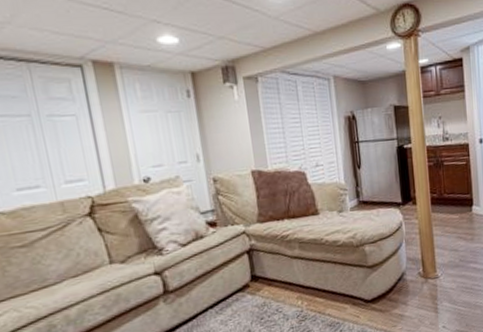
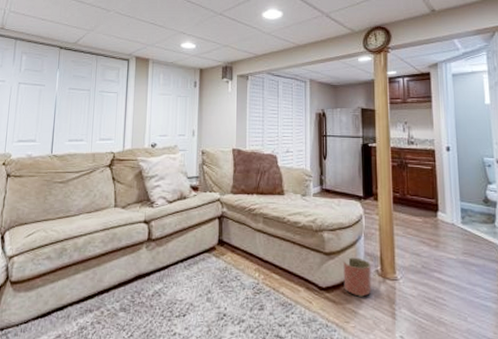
planter: none [387,264,415,301] -> present [343,257,372,297]

